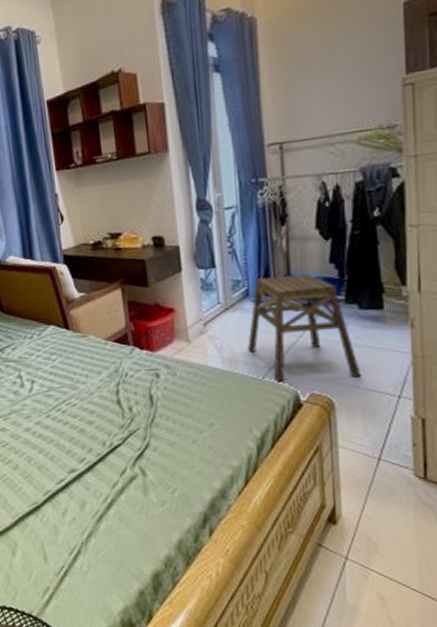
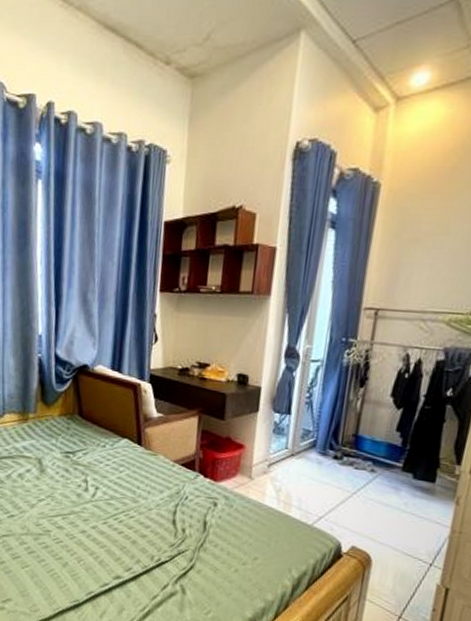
stool: present [248,273,362,382] -> none [304,432,402,541]

